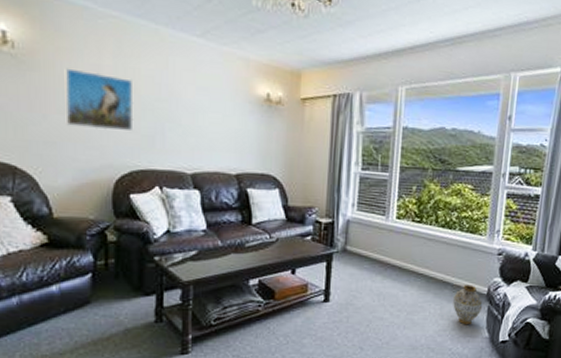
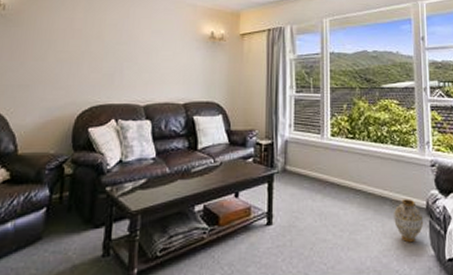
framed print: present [64,68,134,130] -> none [39,22,98,72]

